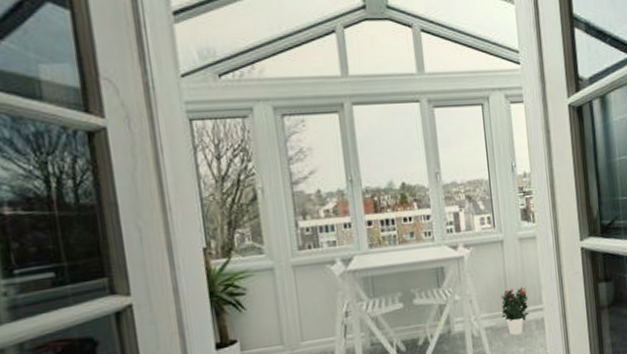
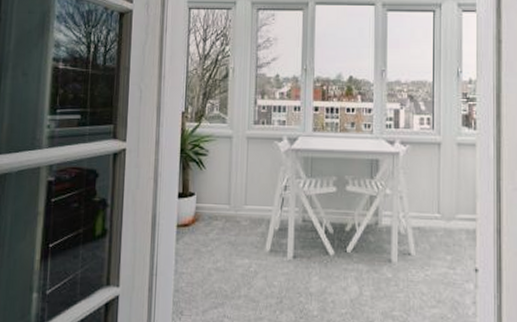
potted flower: present [501,286,530,336] -> none [431,192,461,241]

